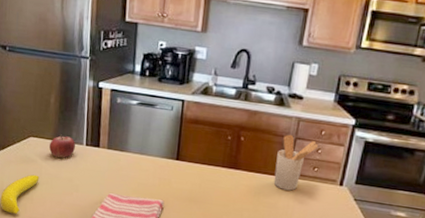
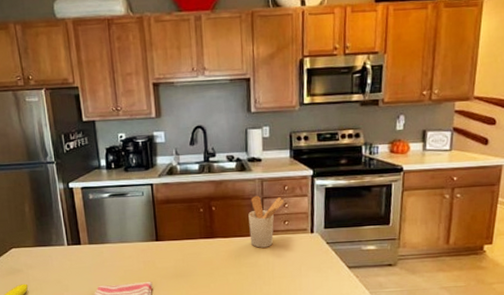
fruit: present [49,134,75,159] -> none [32,240,58,263]

